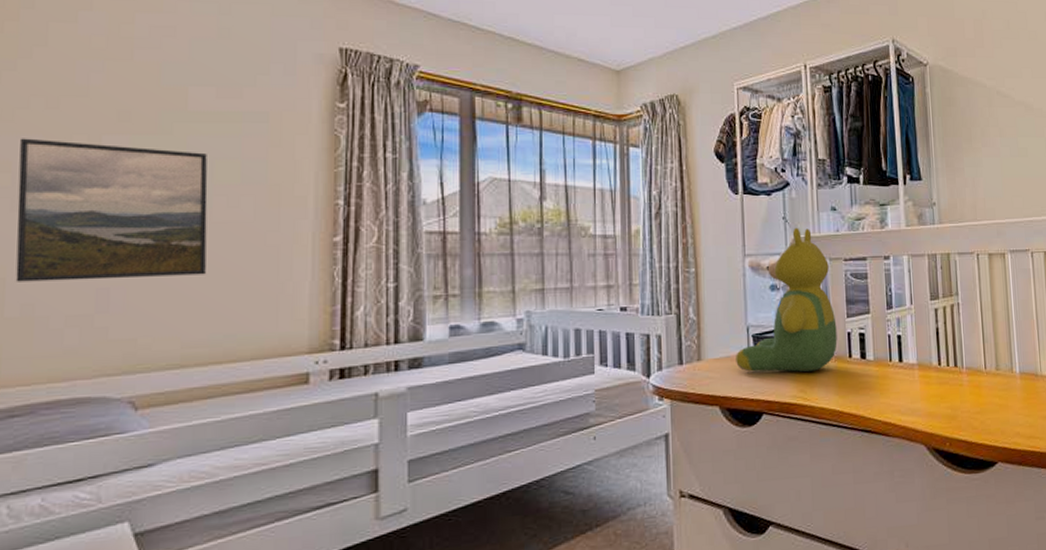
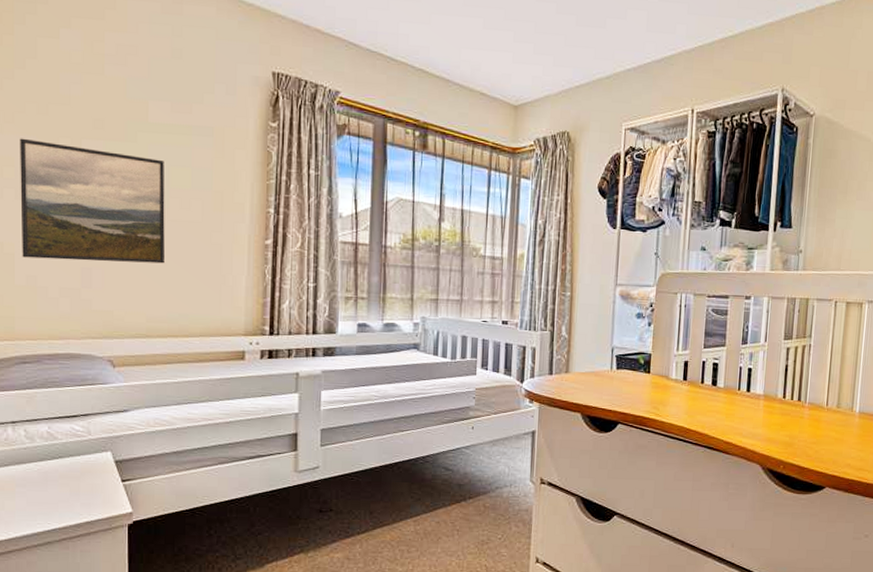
teddy bear: present [736,227,838,372] -> none [599,263,694,392]

